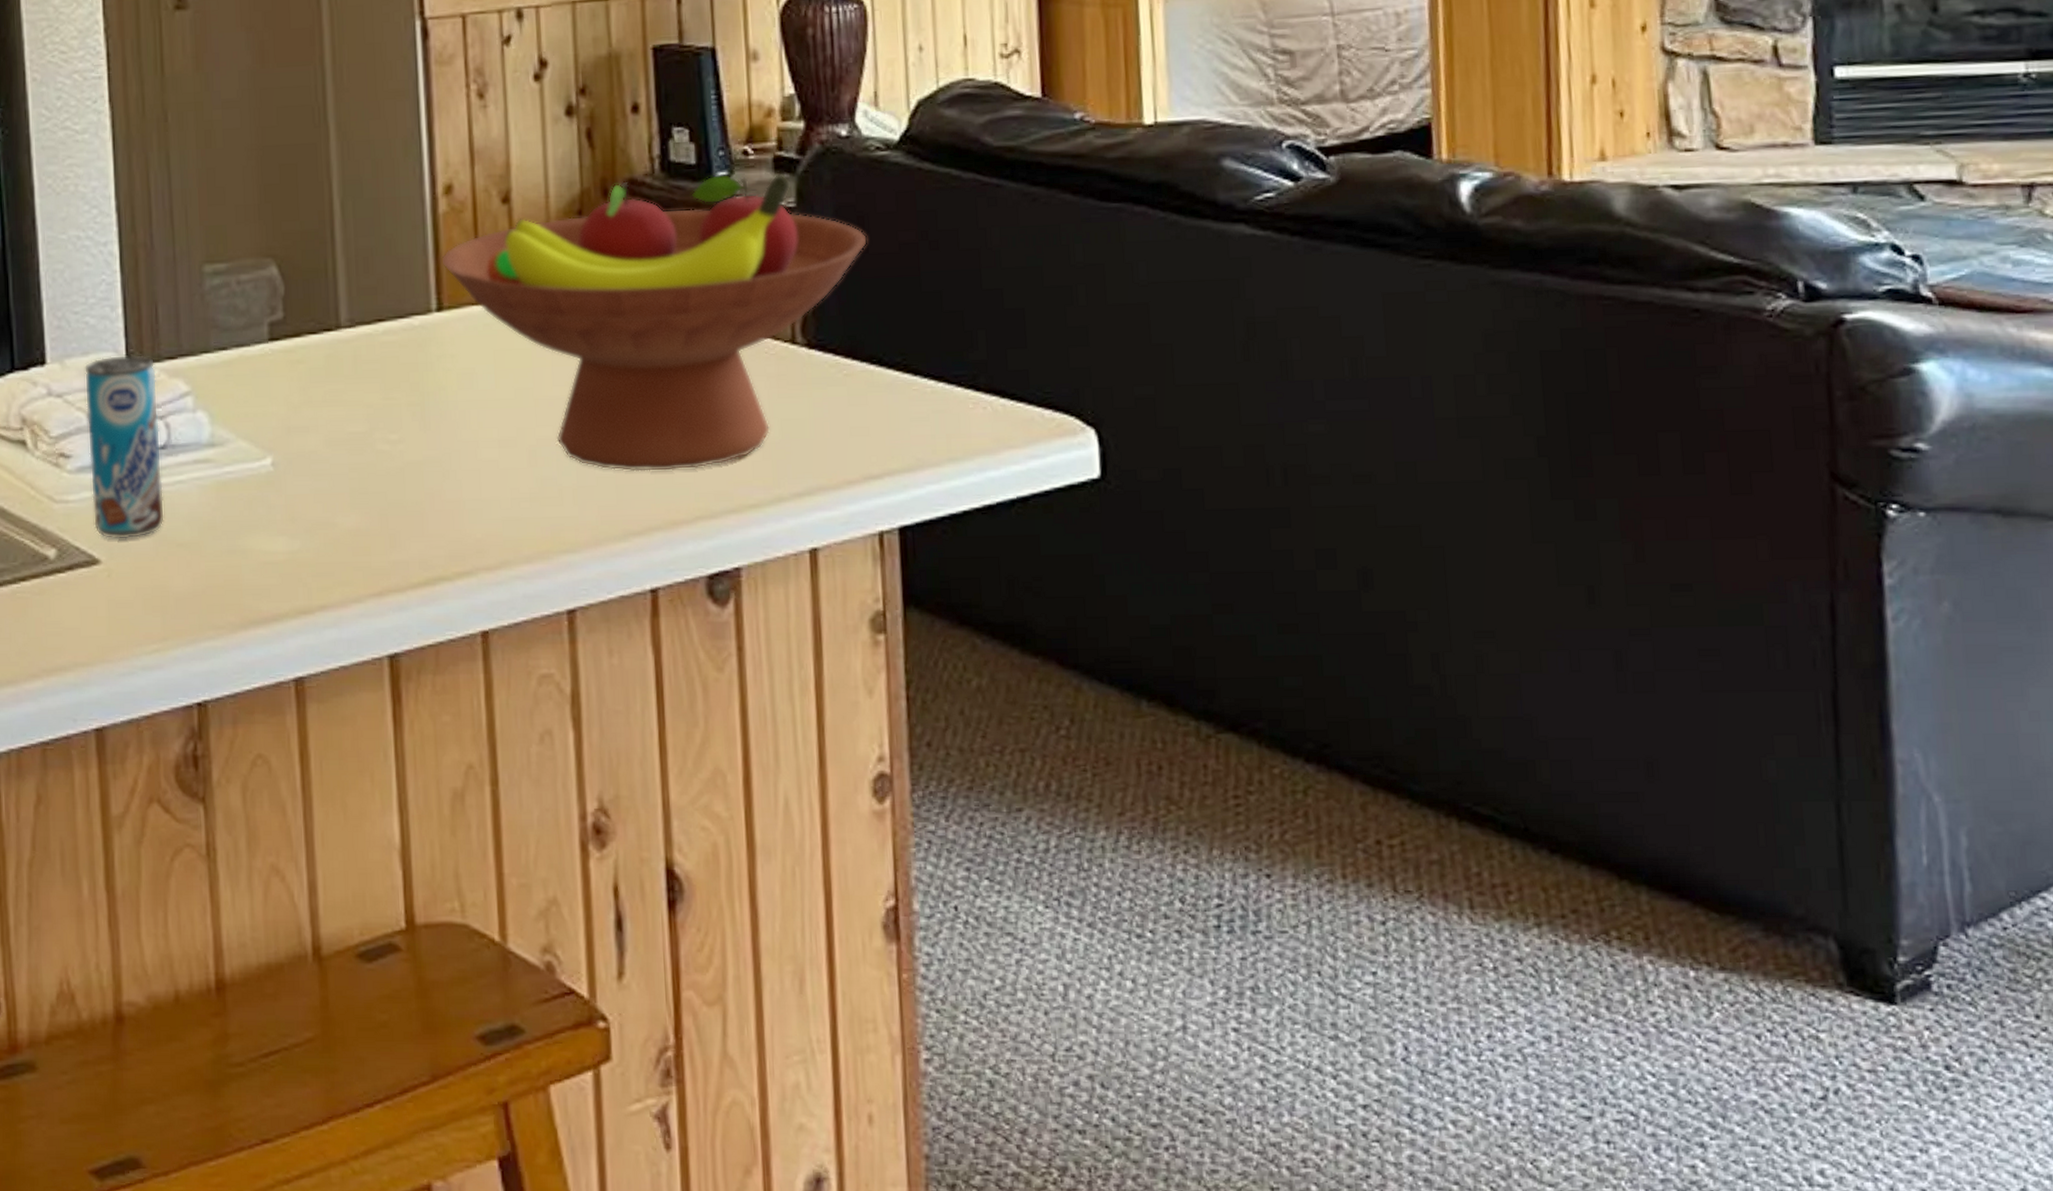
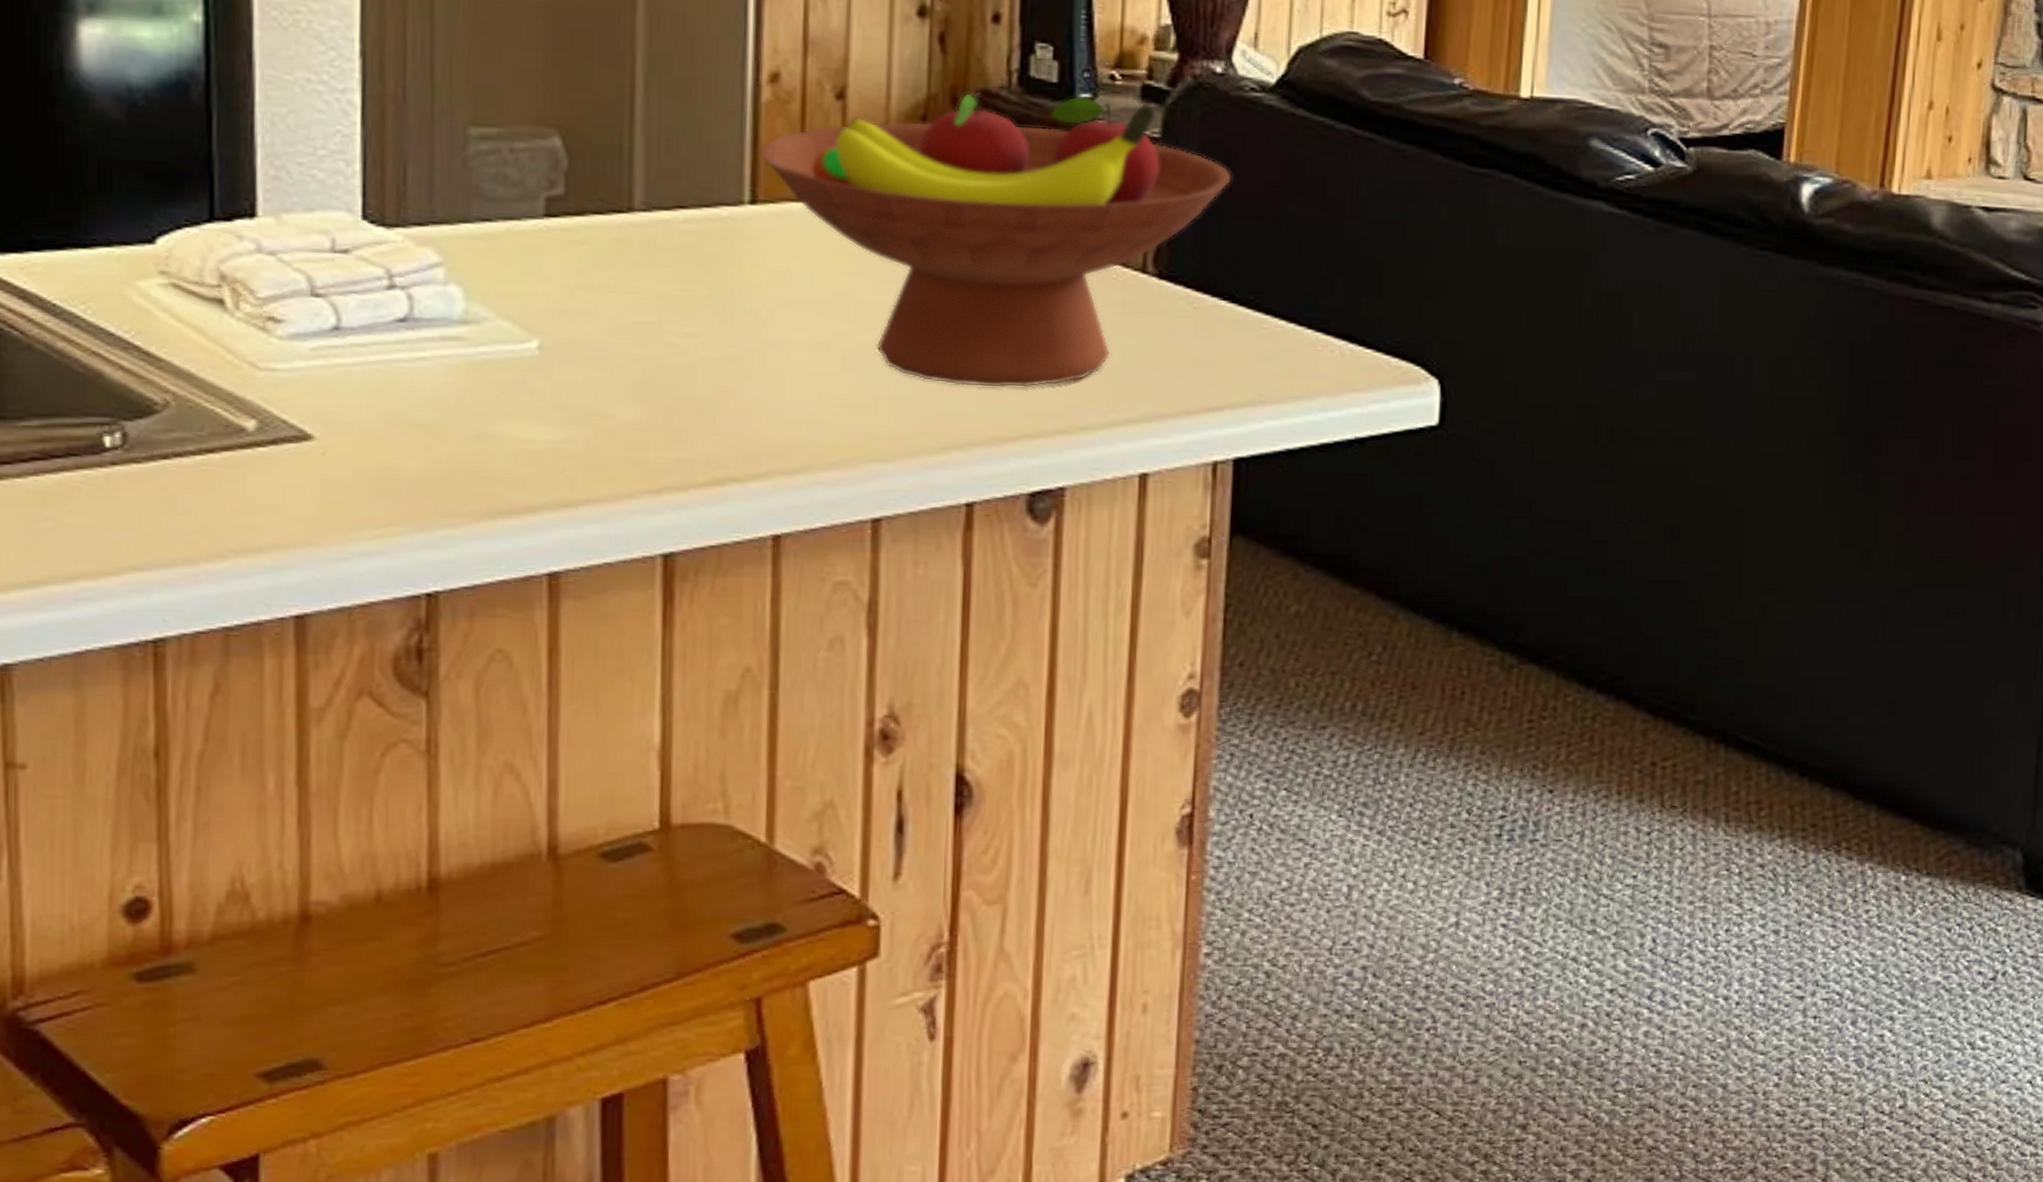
beverage can: present [84,354,165,540] -> none [305,215,400,416]

